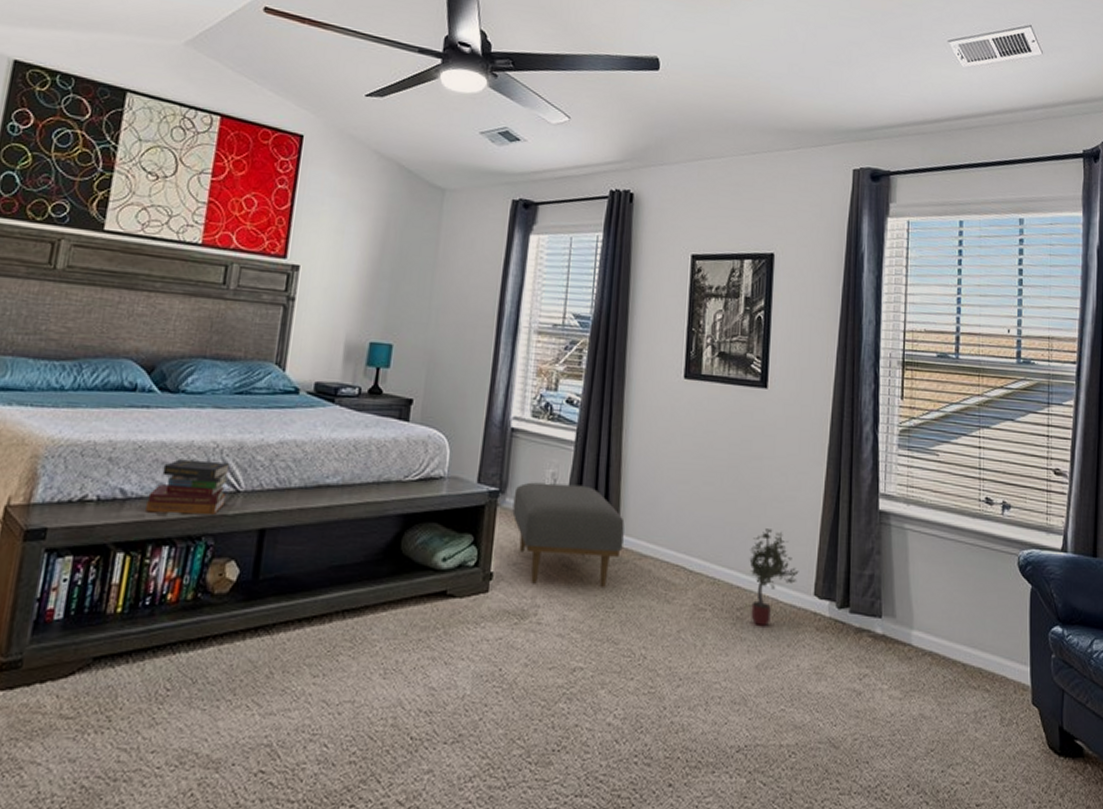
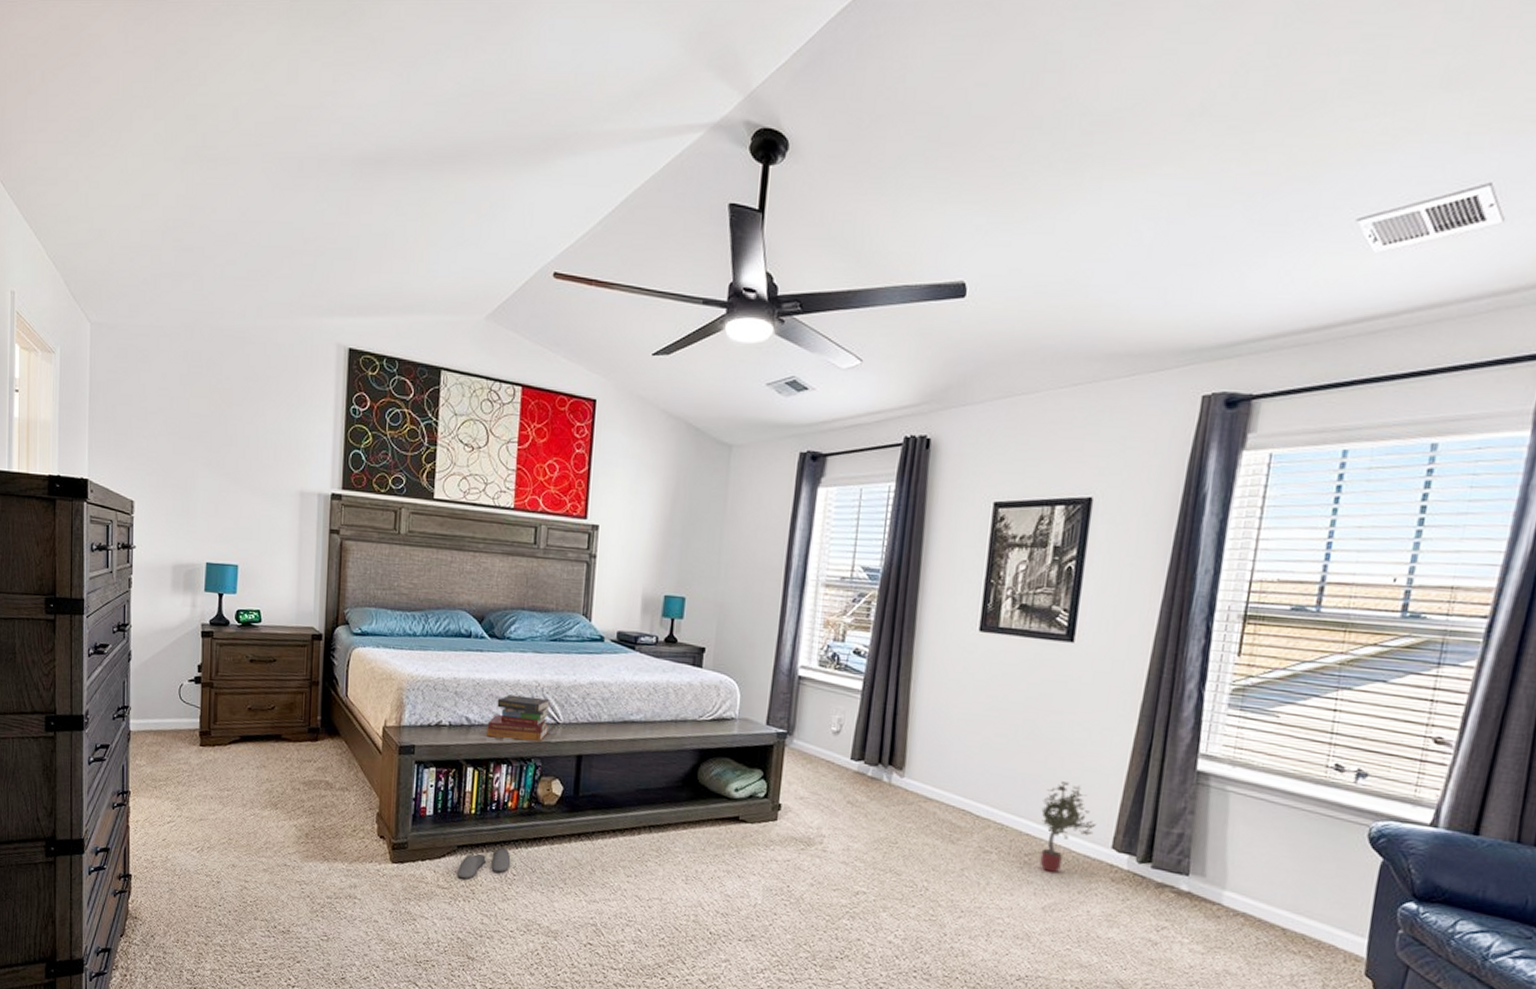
slippers: none [89,655,165,701] -> present [457,847,511,879]
ottoman: present [512,482,625,589] -> none [799,726,911,826]

